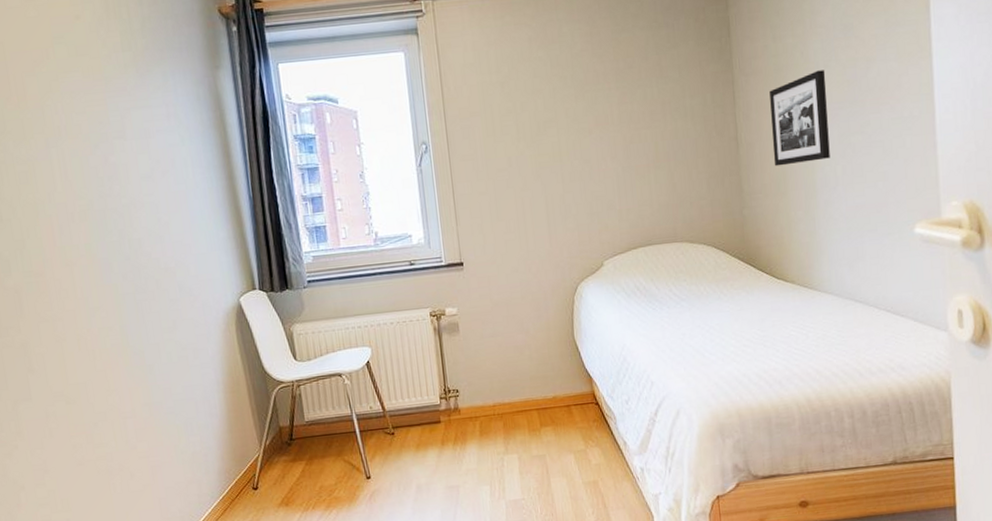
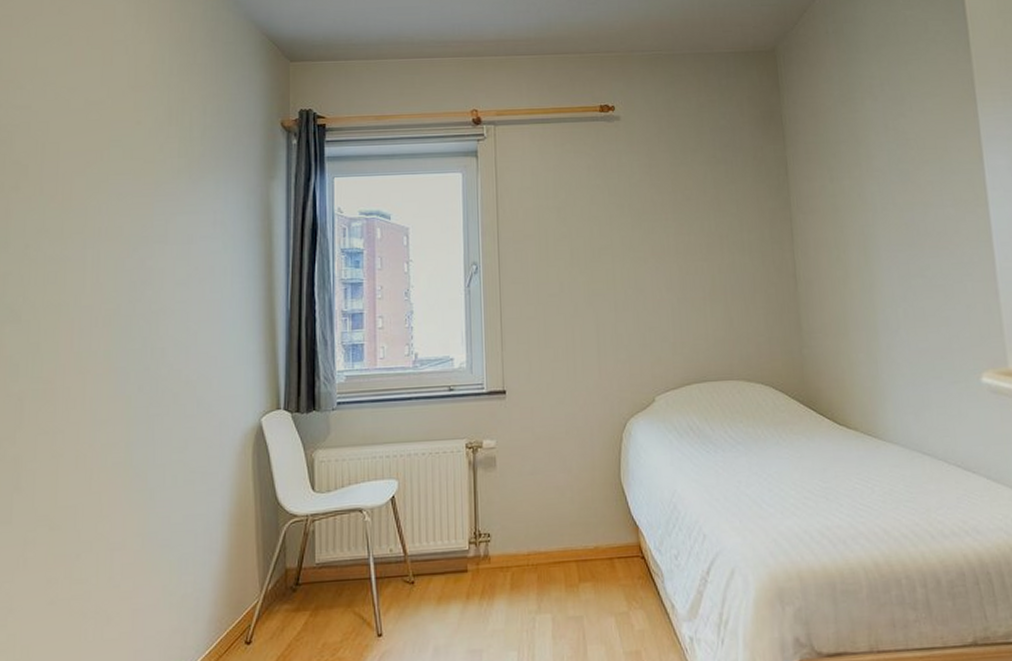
picture frame: present [769,70,830,167] -> none [828,212,891,306]

